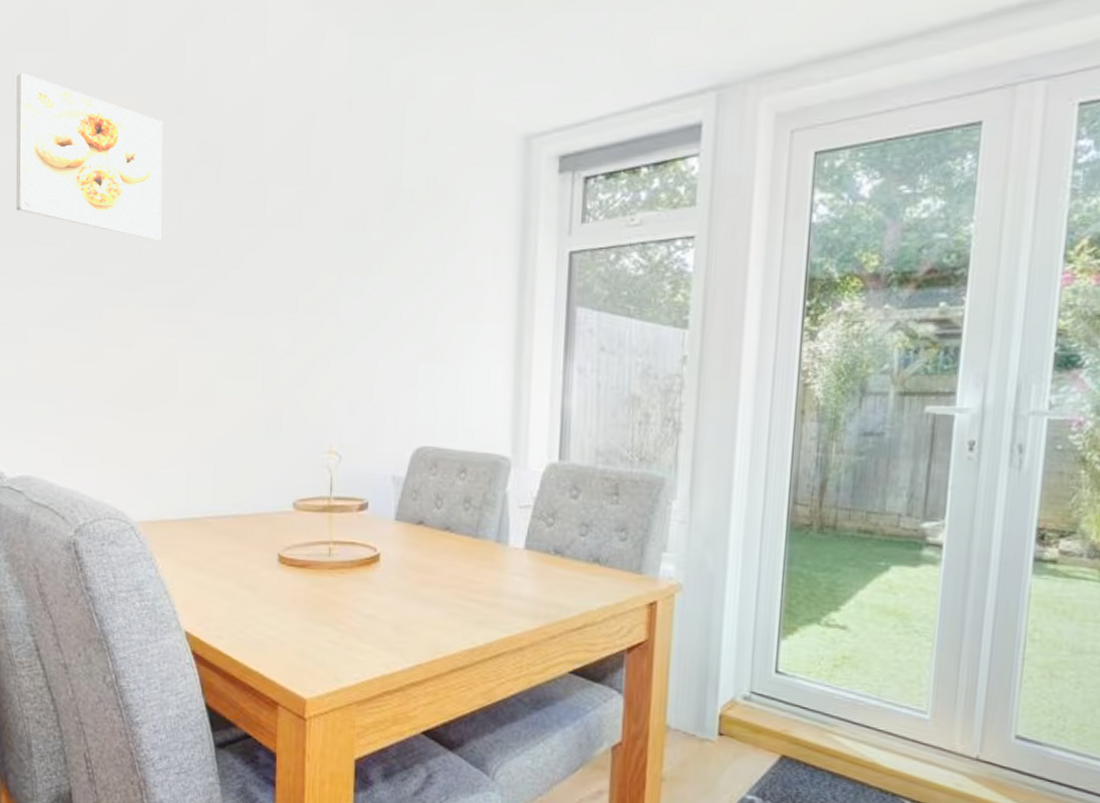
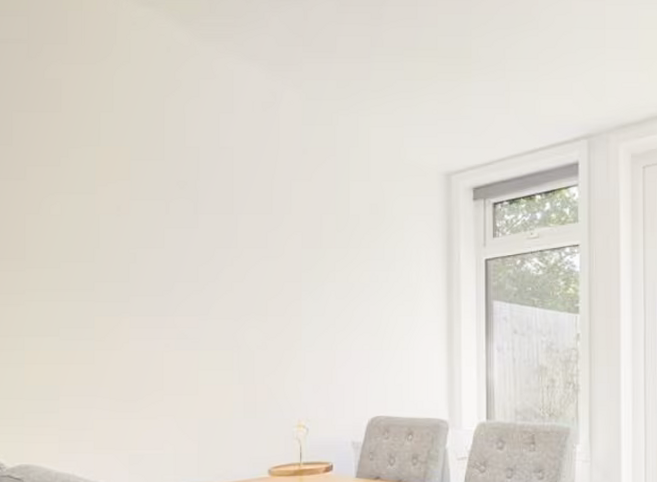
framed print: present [15,72,163,240] -> none [14,128,147,261]

